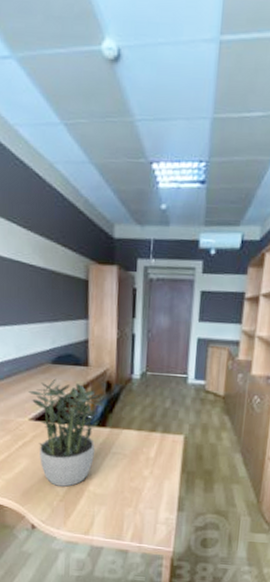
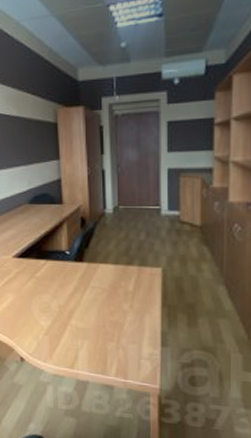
potted plant: present [28,378,105,487] -> none [10,217,81,321]

